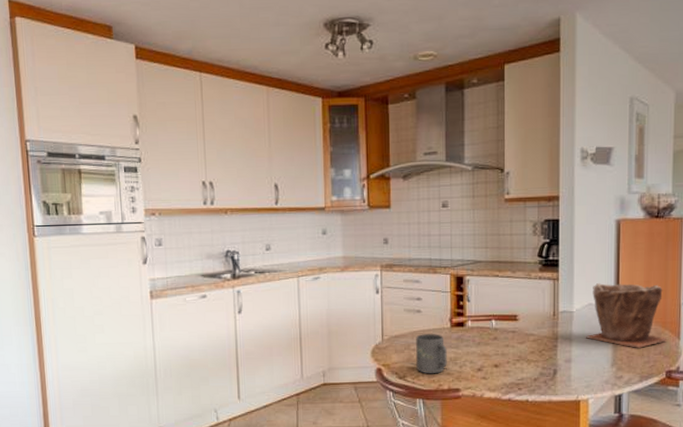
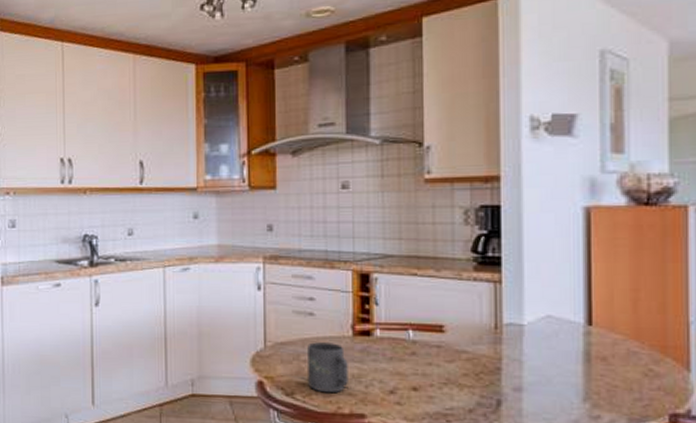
plant pot: present [586,283,669,348] -> none [544,289,672,380]

